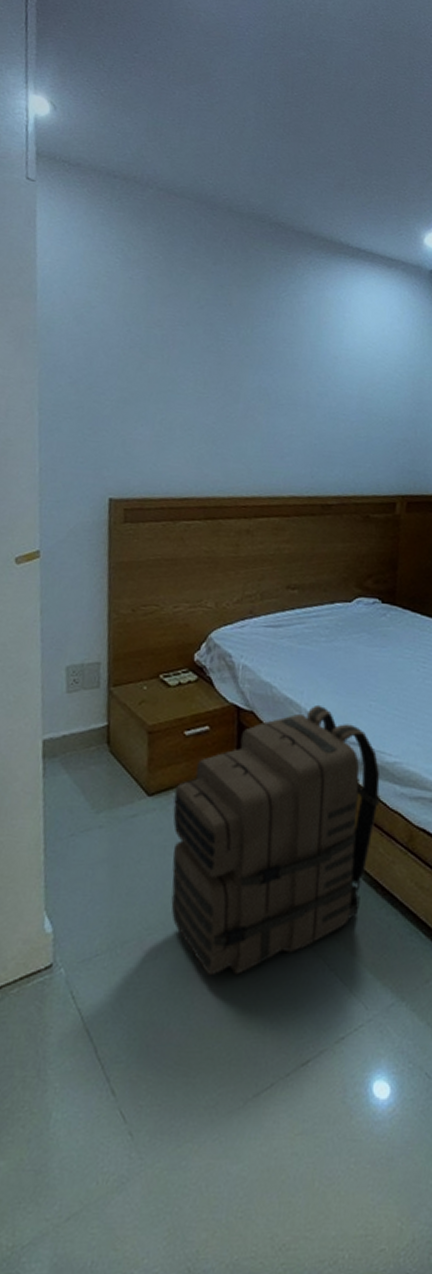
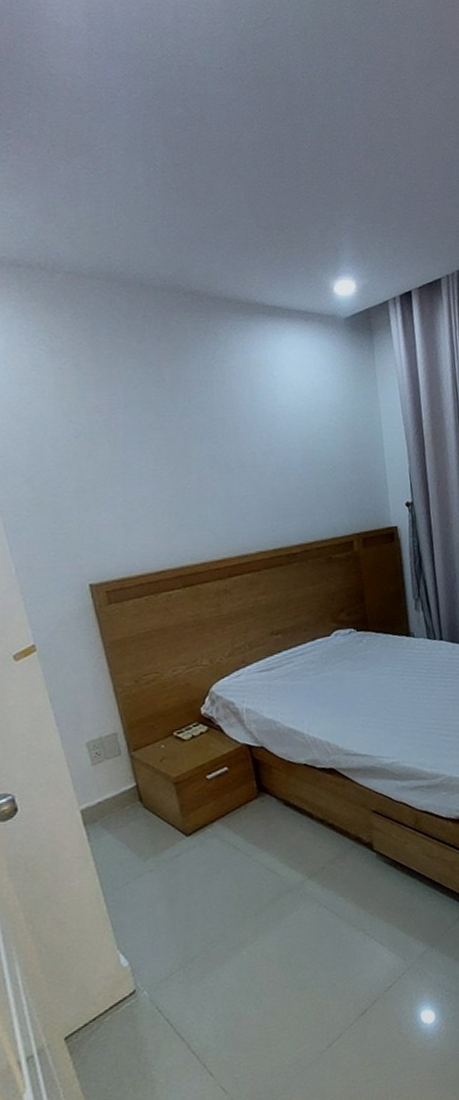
backpack: present [171,704,381,976] -> none [209,728,387,967]

